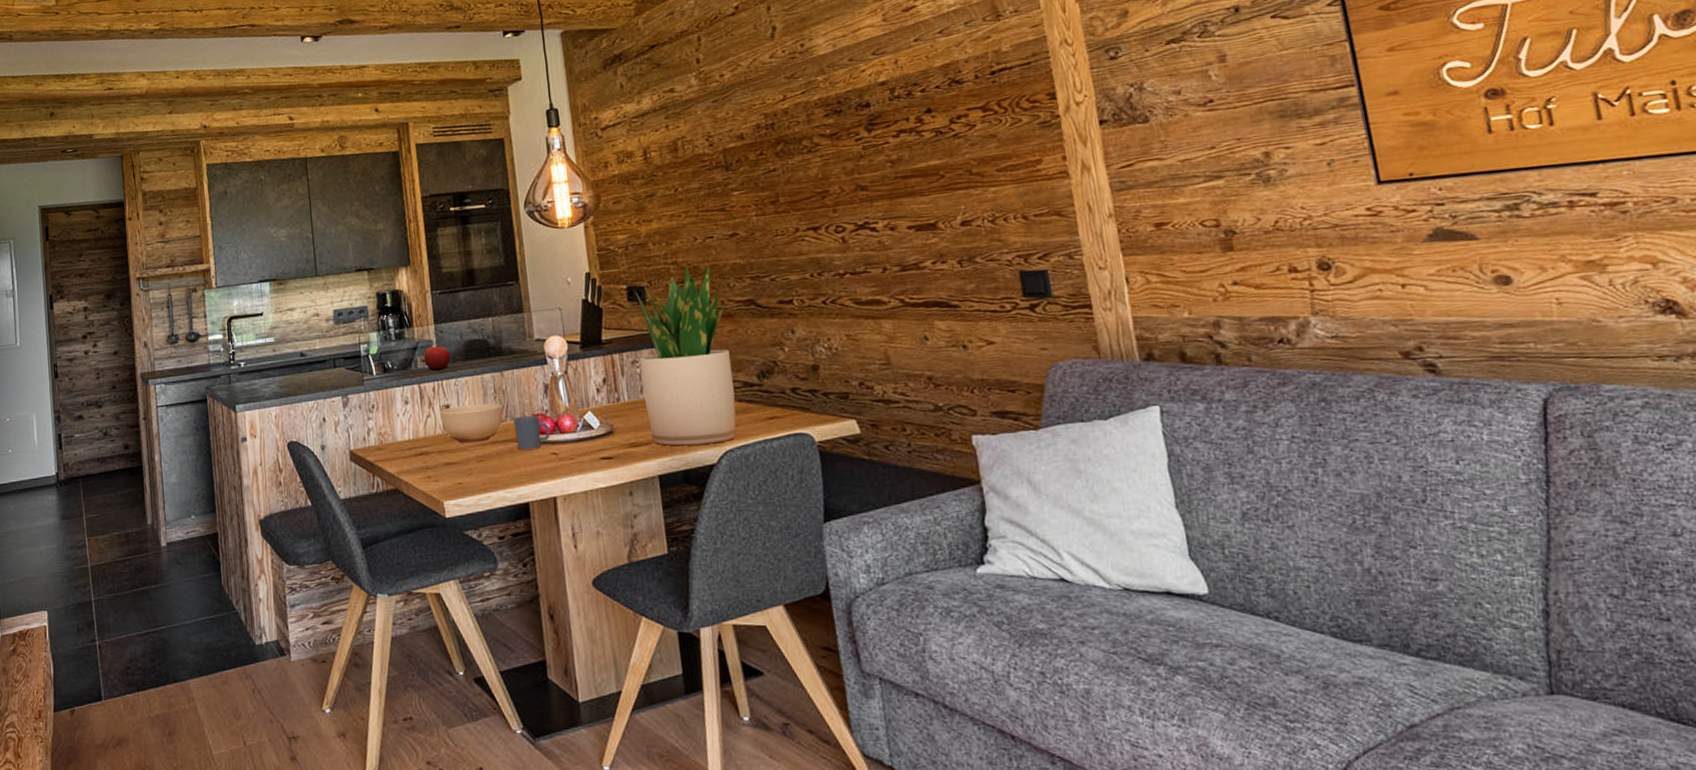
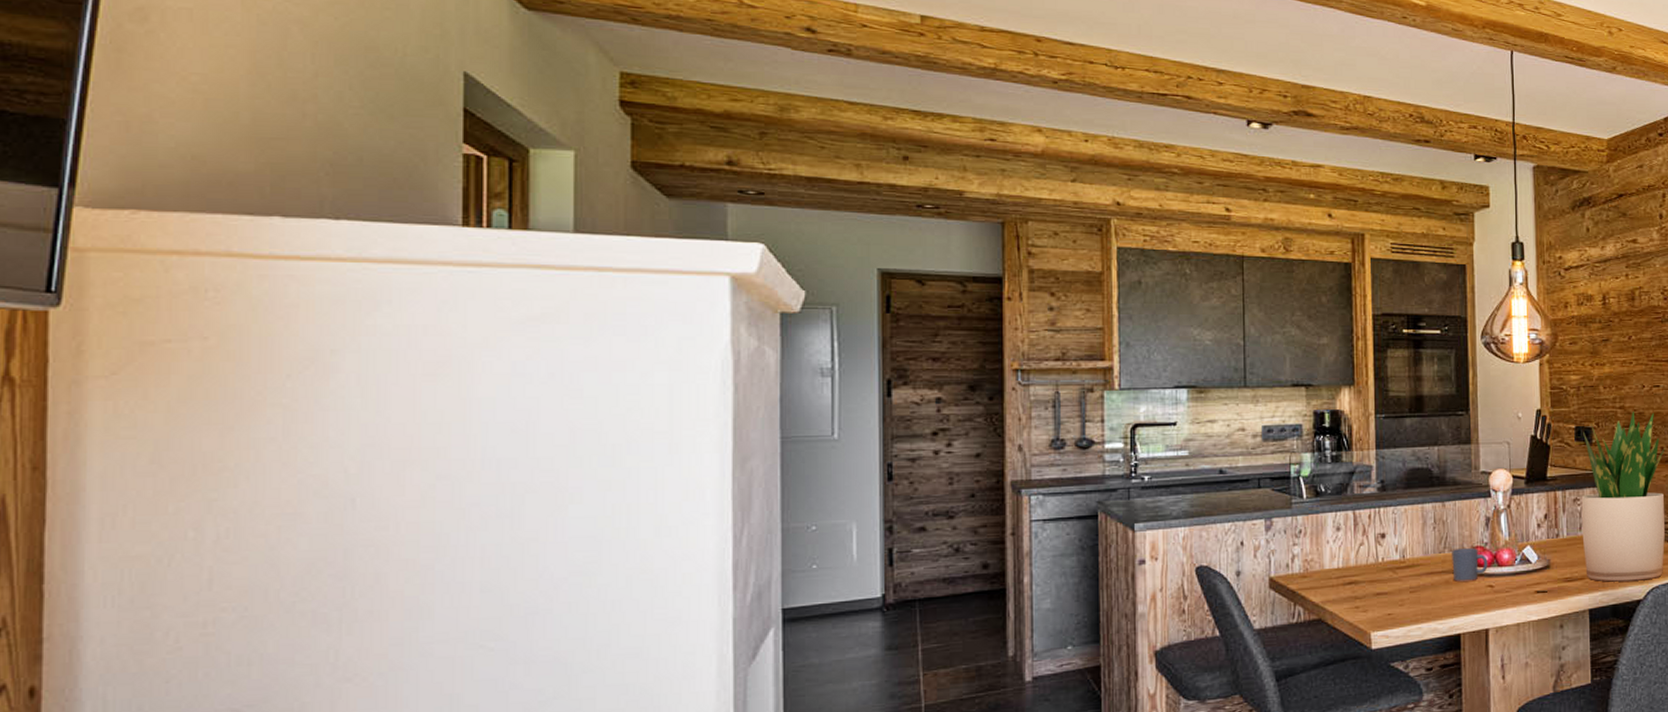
fruit: present [423,343,451,372] -> none [1361,469,1391,498]
bowl: present [439,403,503,444] -> none [1373,533,1441,574]

